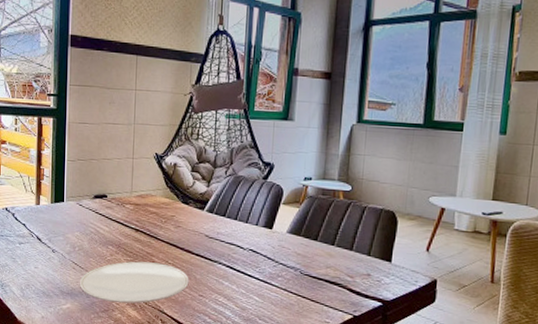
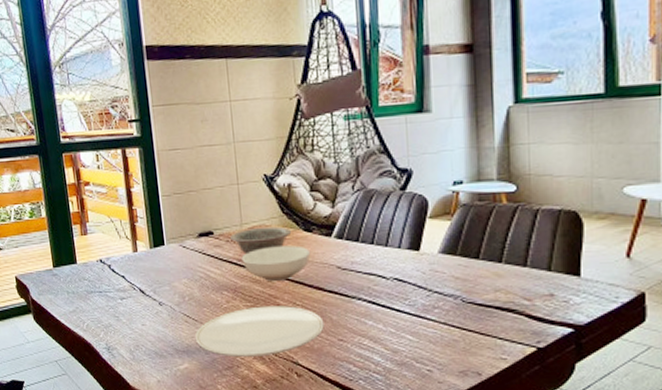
decorative bowl: none [121,195,173,217] -> present [230,226,292,255]
bowl: none [128,213,186,242] -> present [241,245,311,281]

